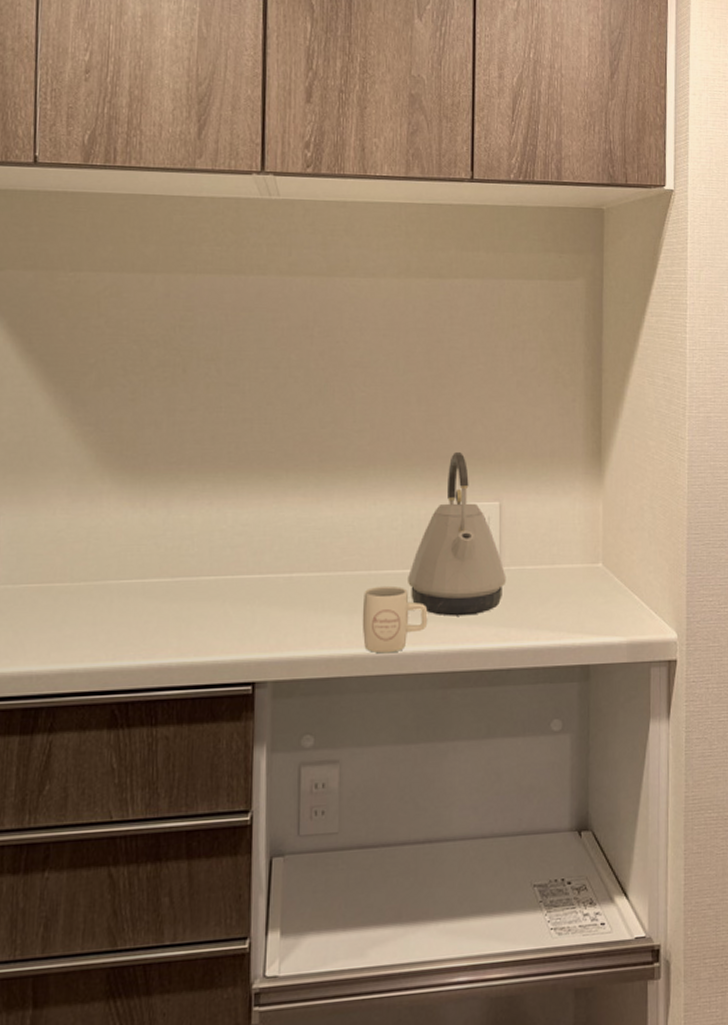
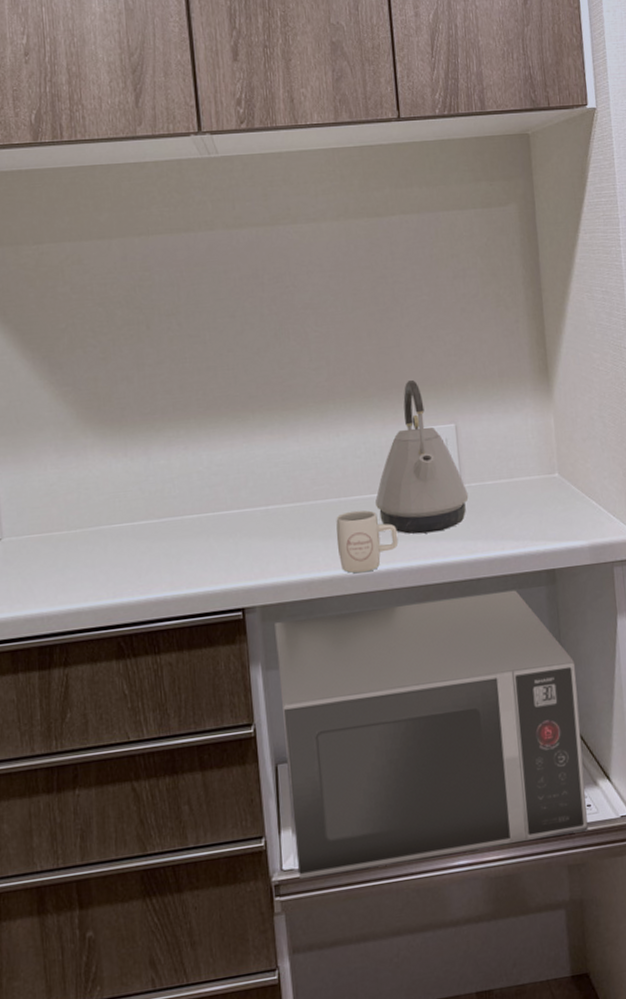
microwave oven: none [282,684,602,989] -> present [275,590,588,880]

